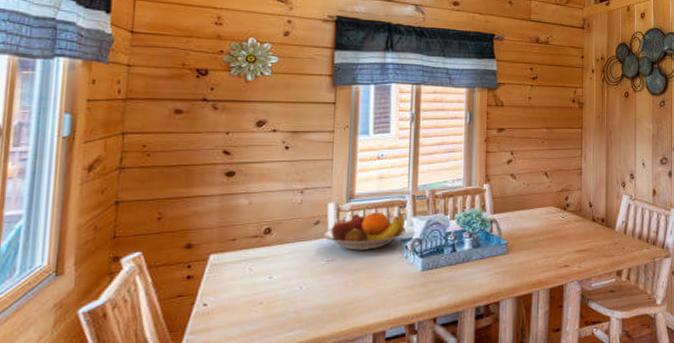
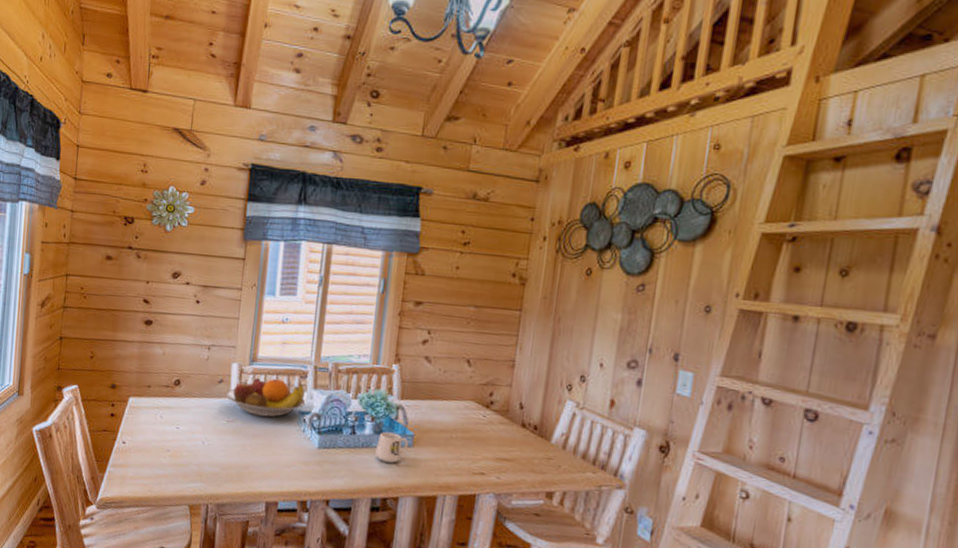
mug: none [476,244,503,272] -> present [375,431,408,463]

